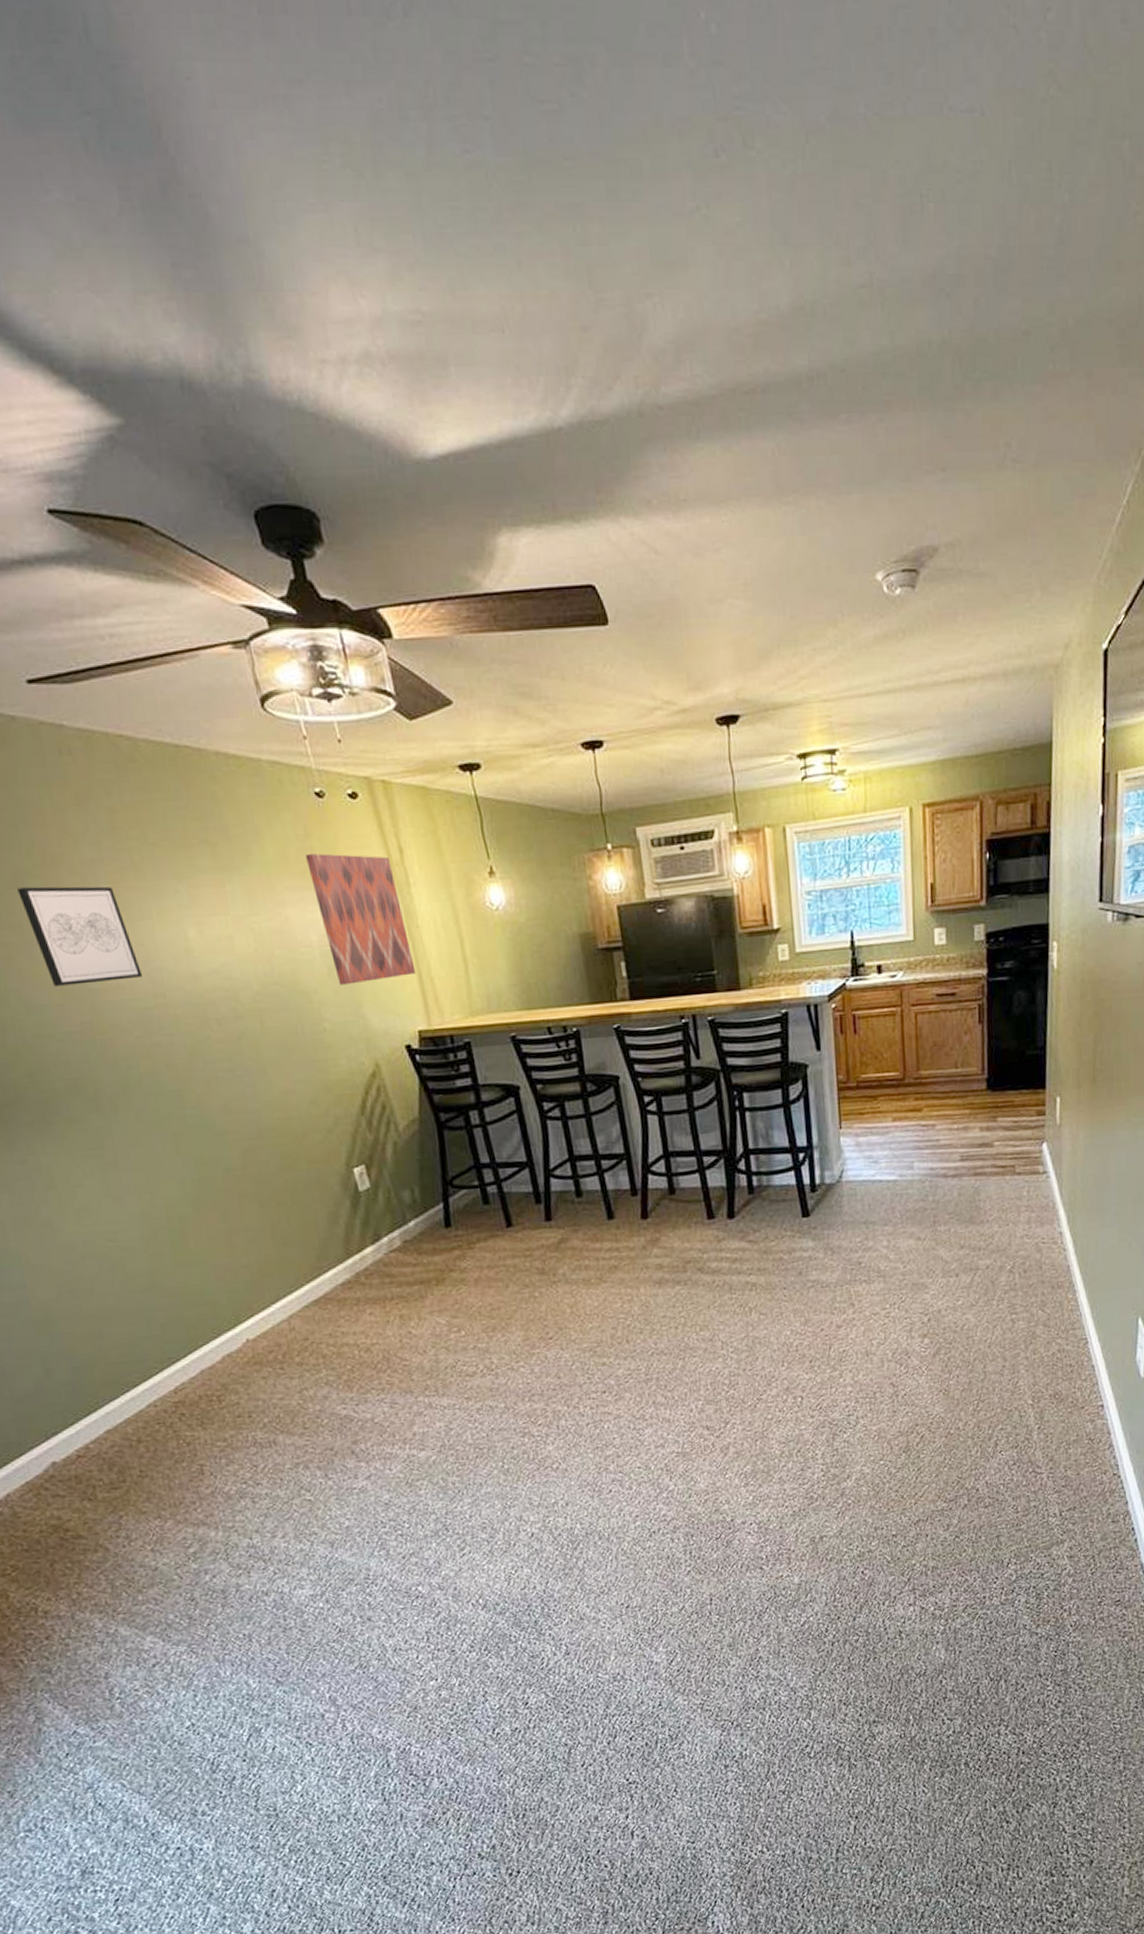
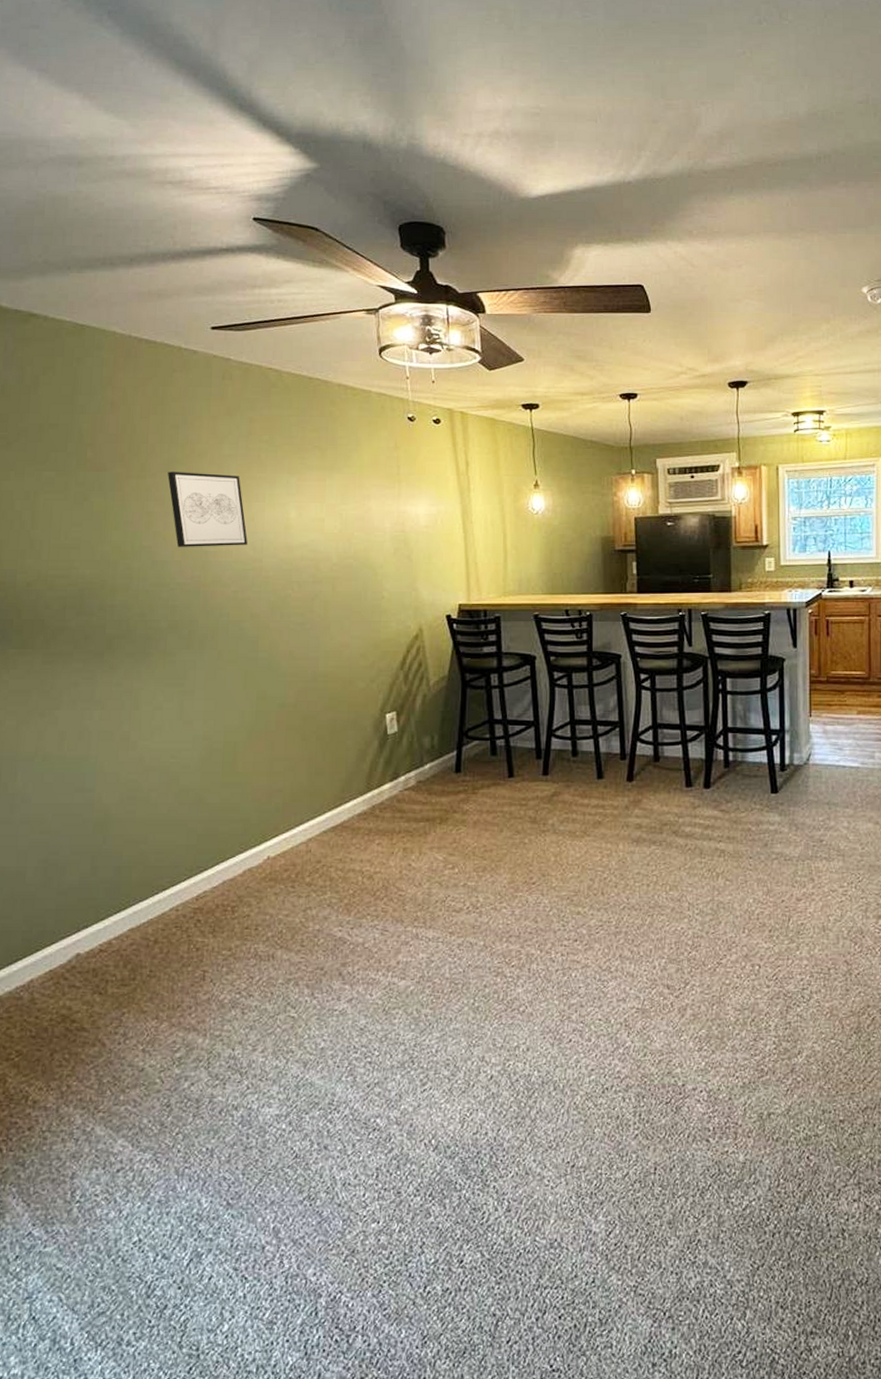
wall art: present [306,853,416,985] -> none [392,462,464,563]

